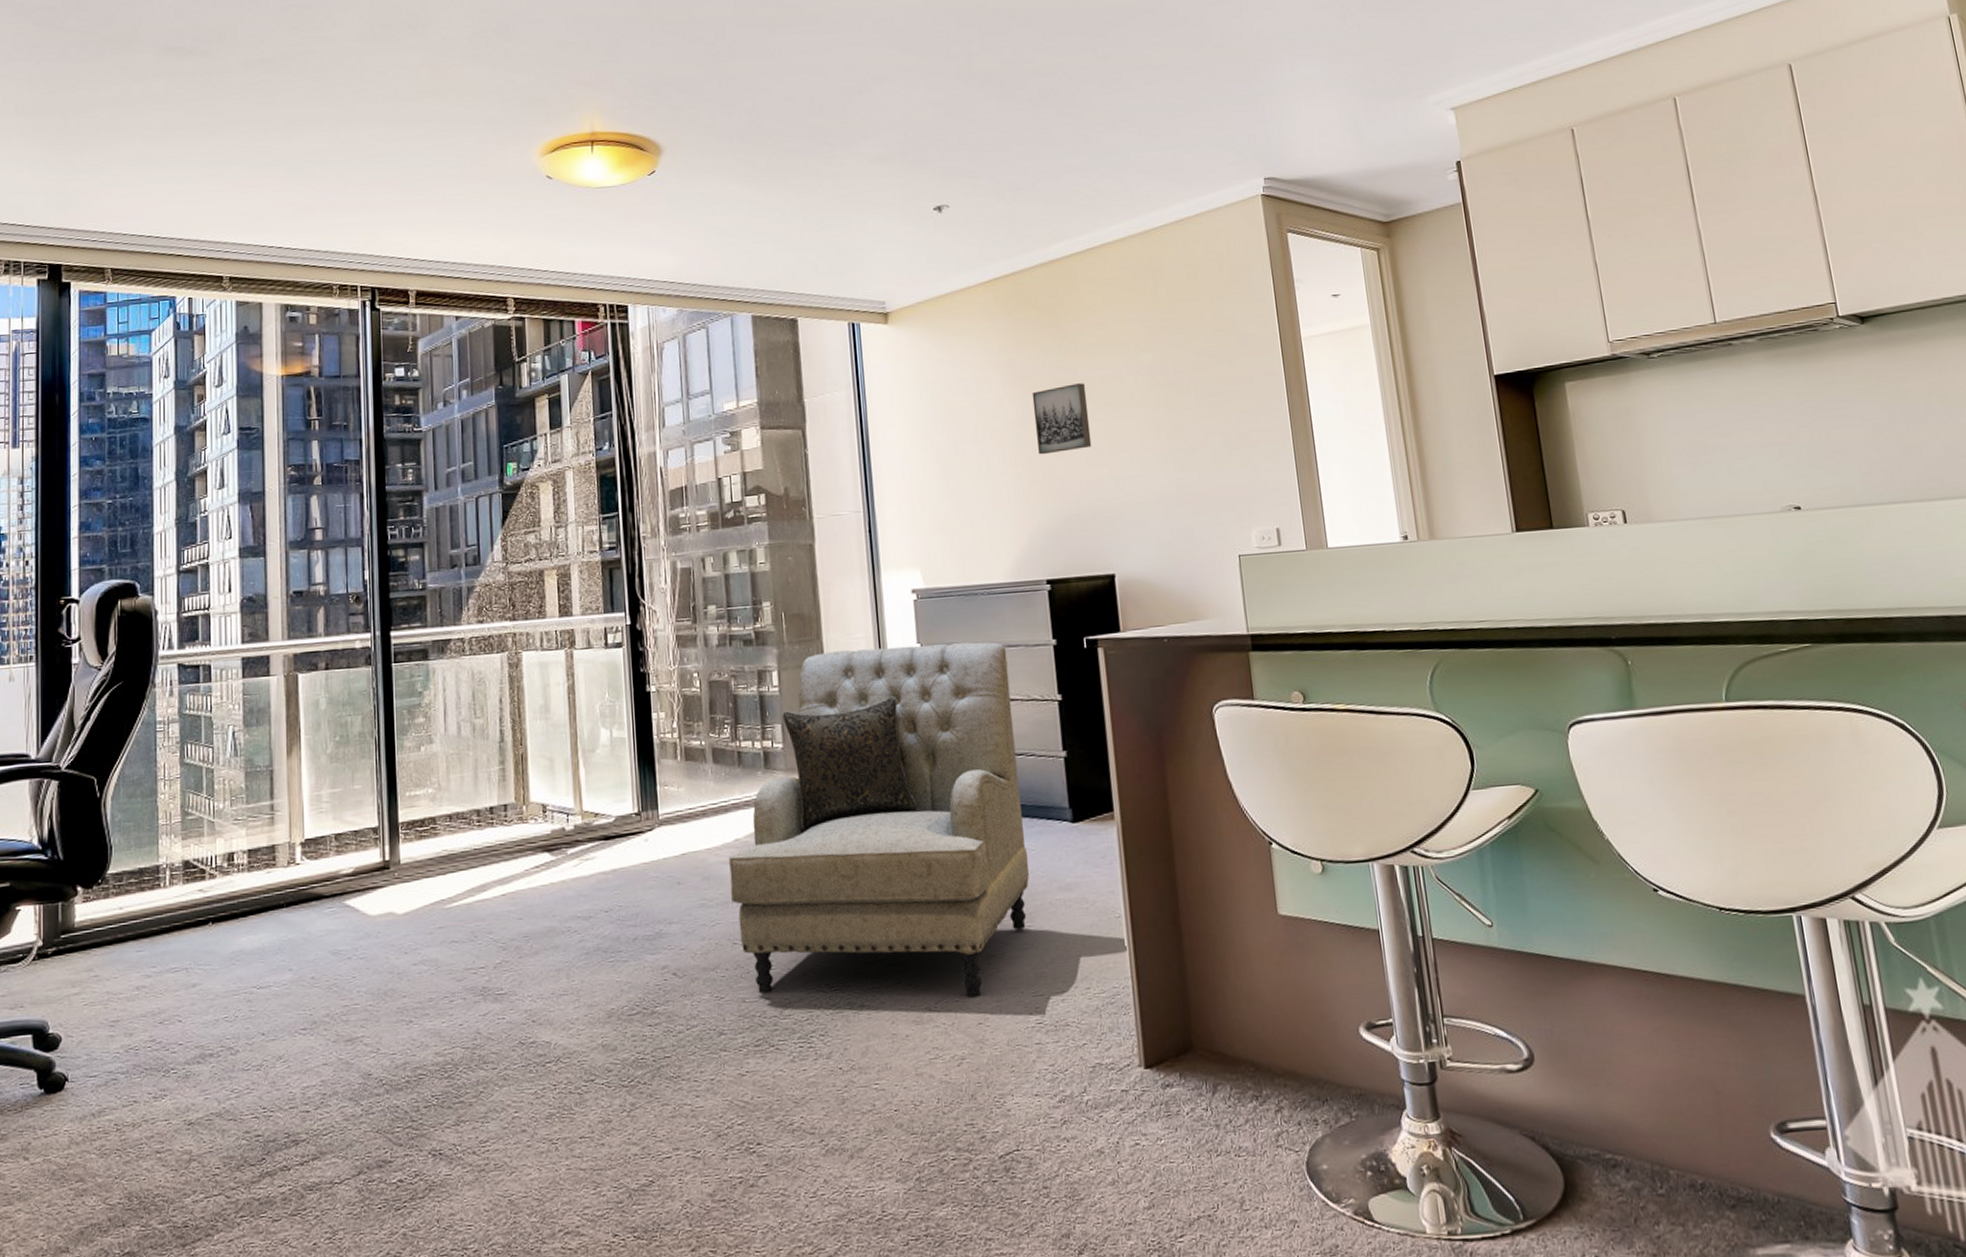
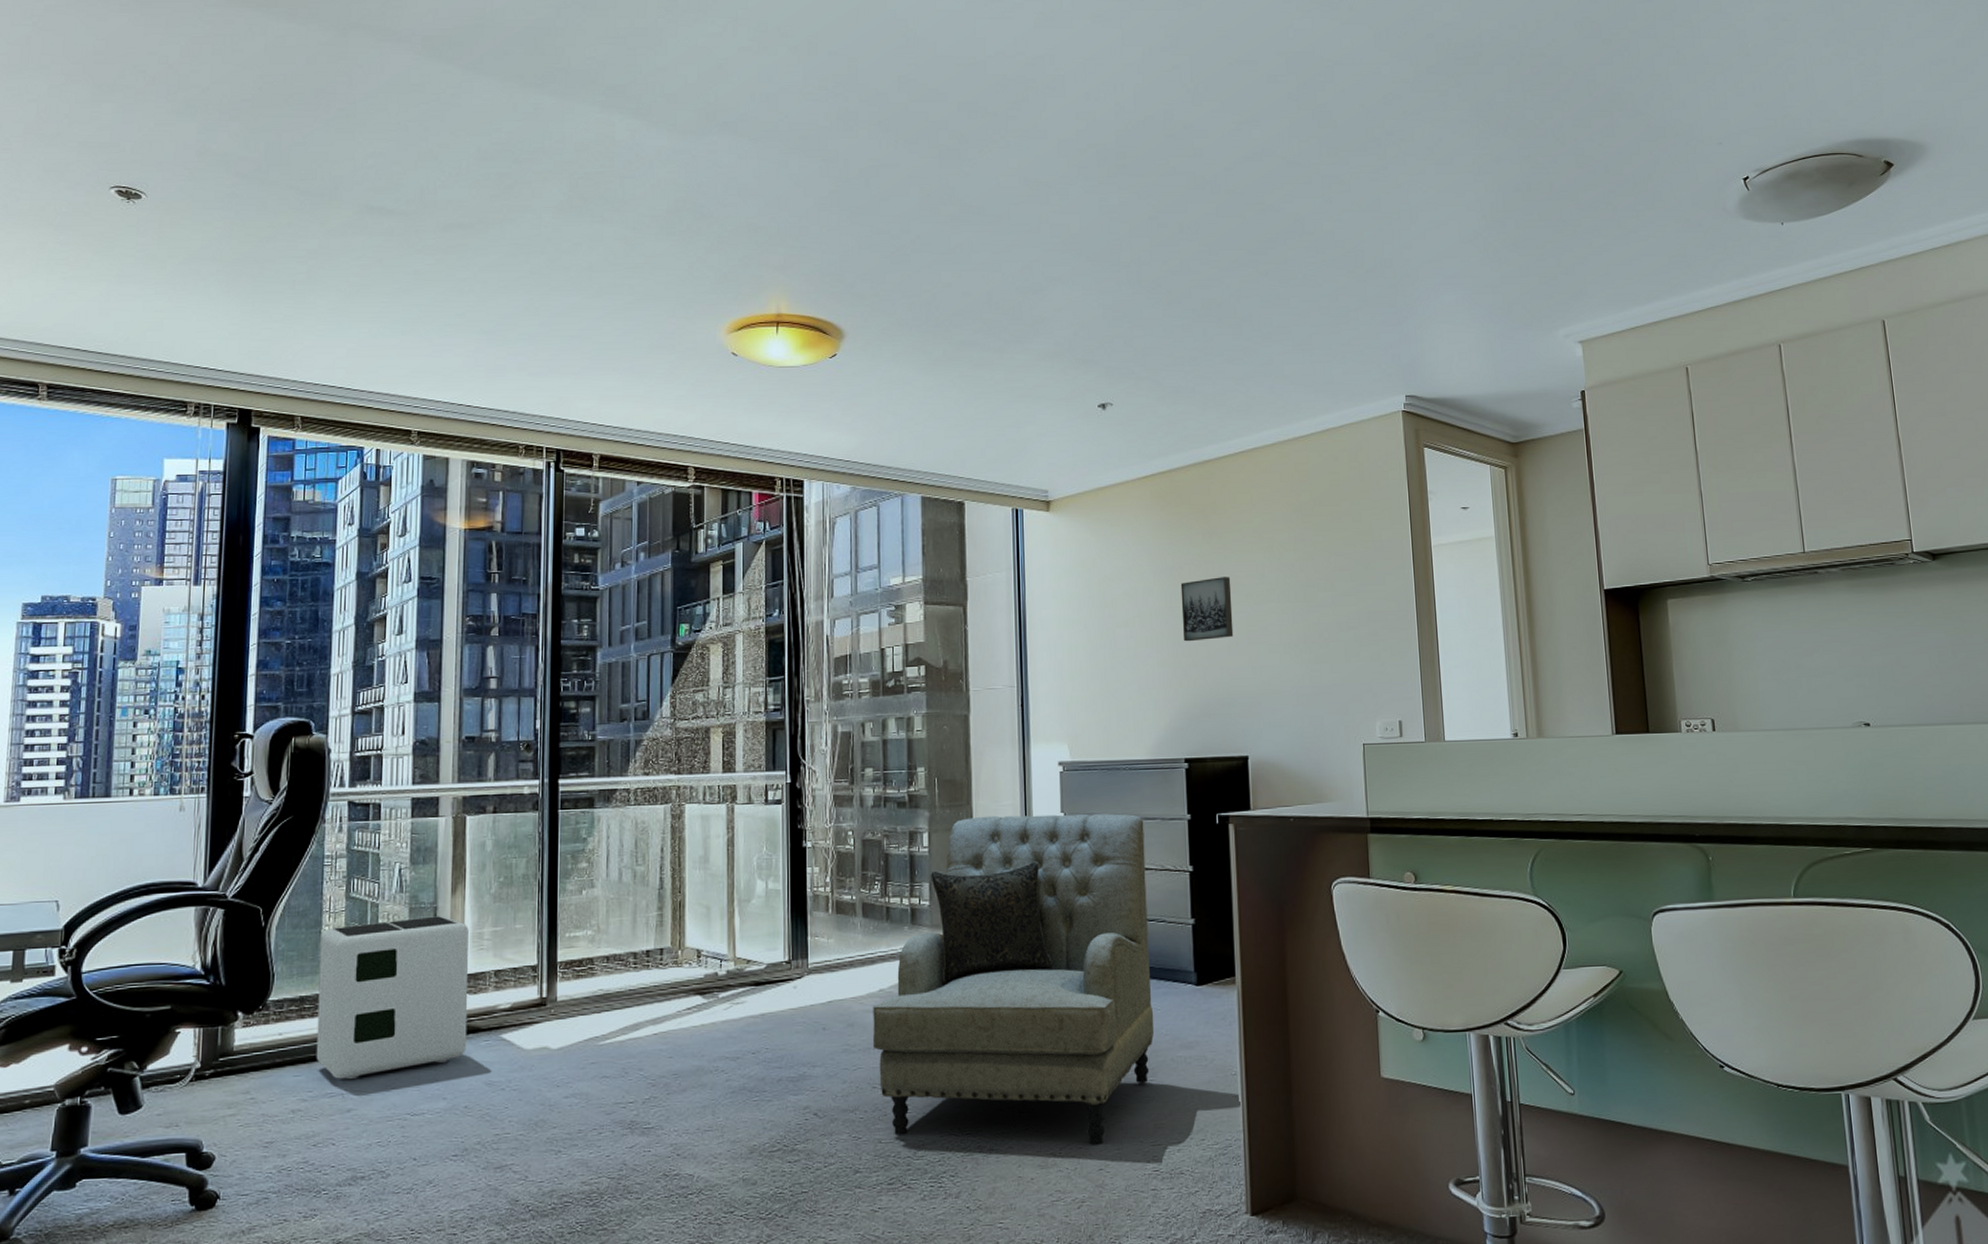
air purifier: none [157,779,310,954] -> present [316,916,469,1080]

